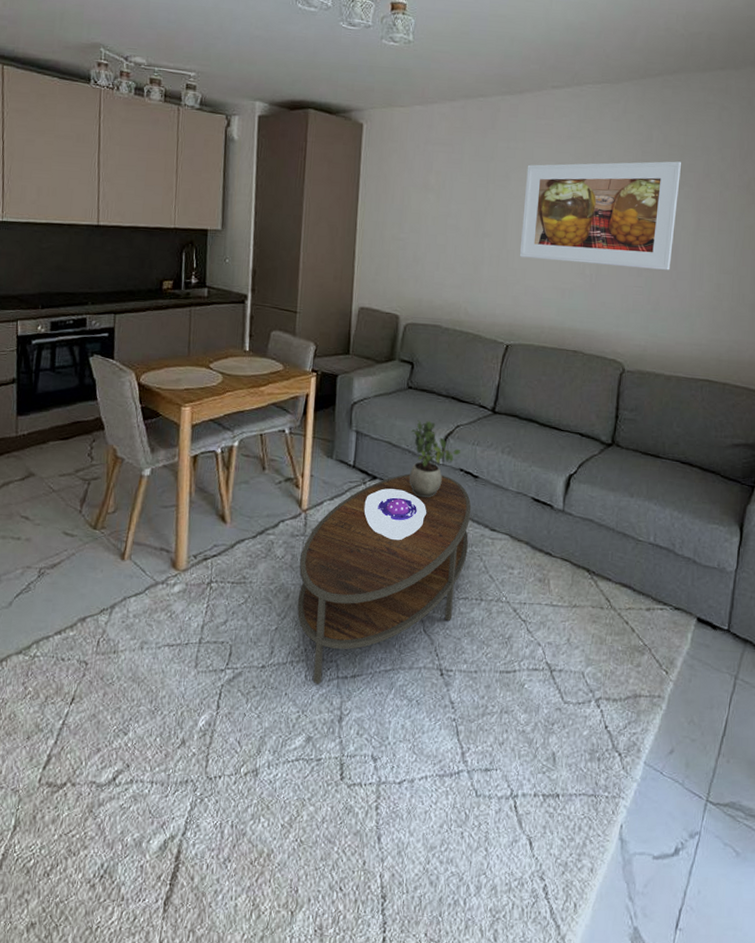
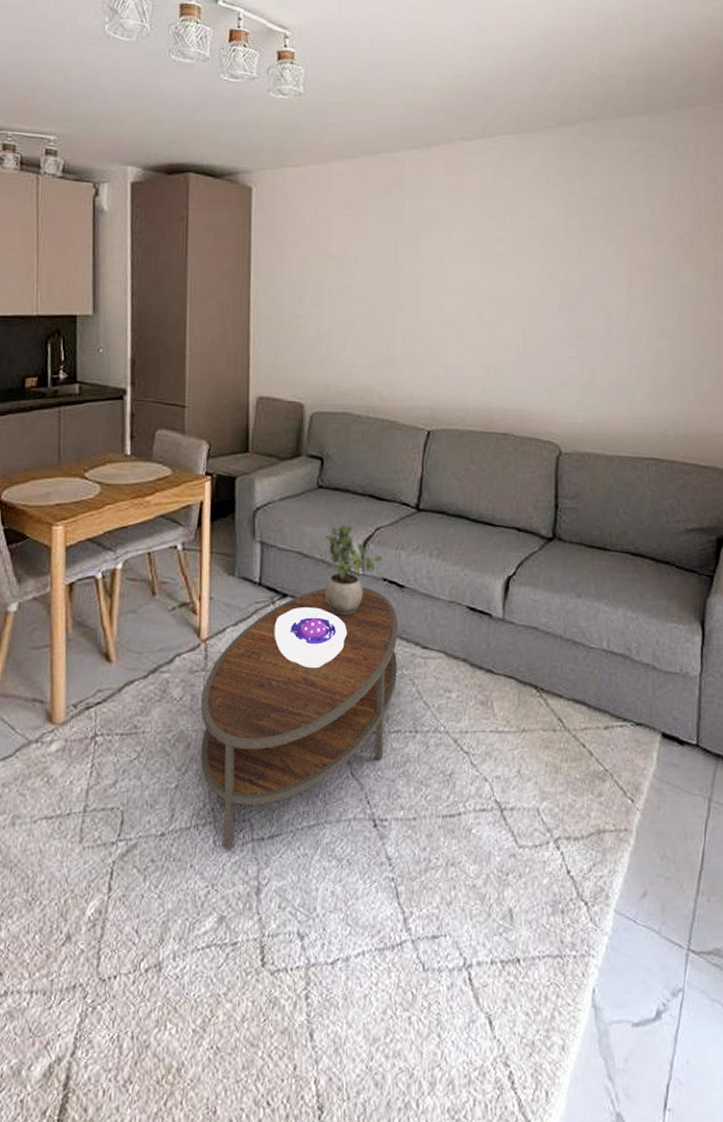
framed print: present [519,161,681,270] -> none [436,216,608,337]

